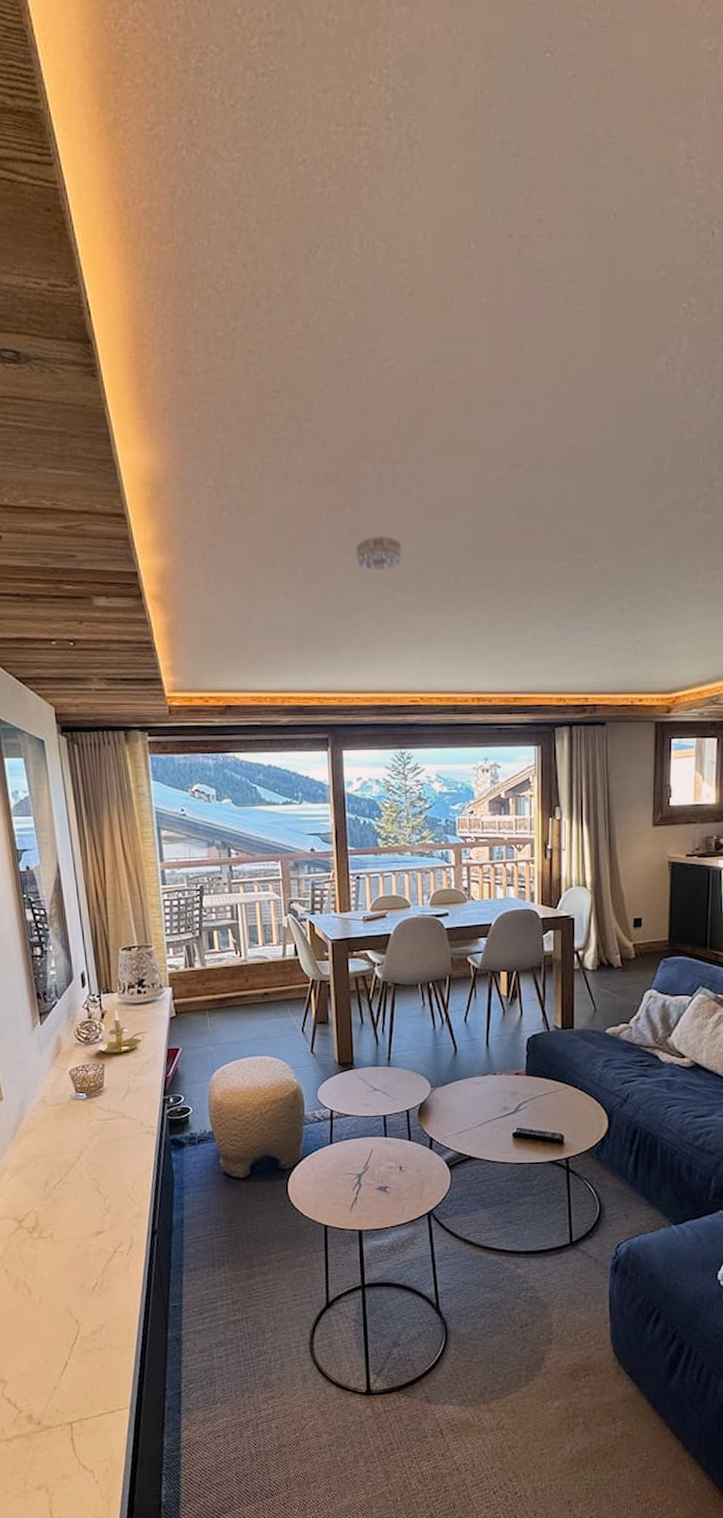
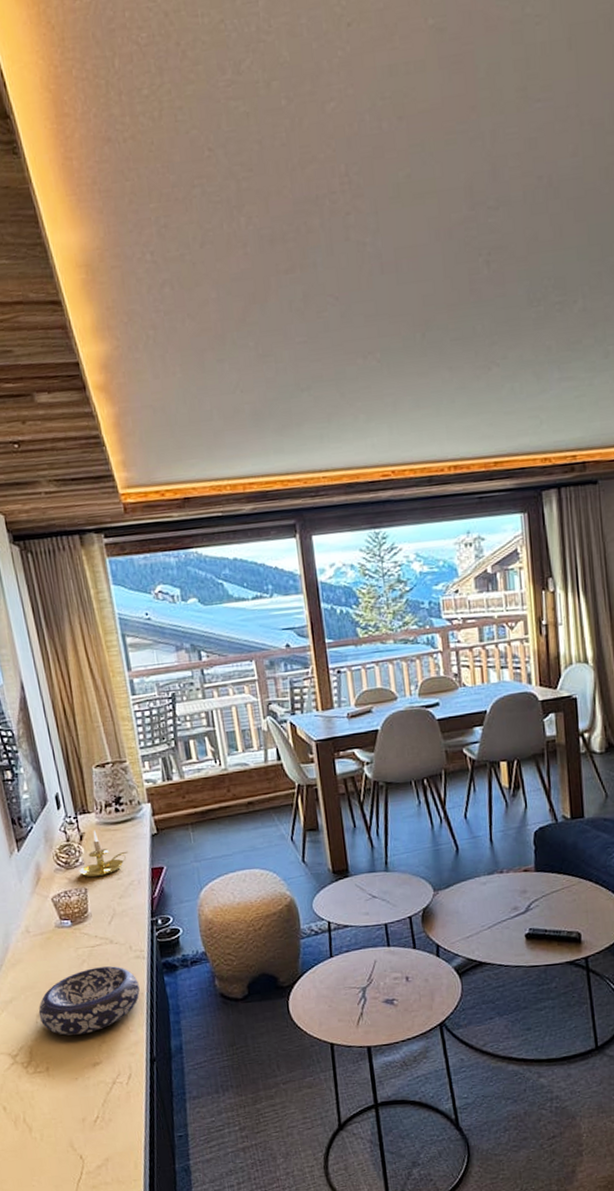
decorative bowl: none [47,1140,147,1204] -> present [38,966,140,1036]
smoke detector: present [356,537,403,571] -> none [310,297,362,337]

